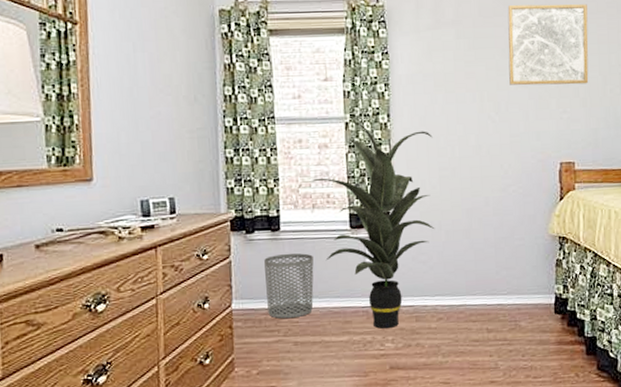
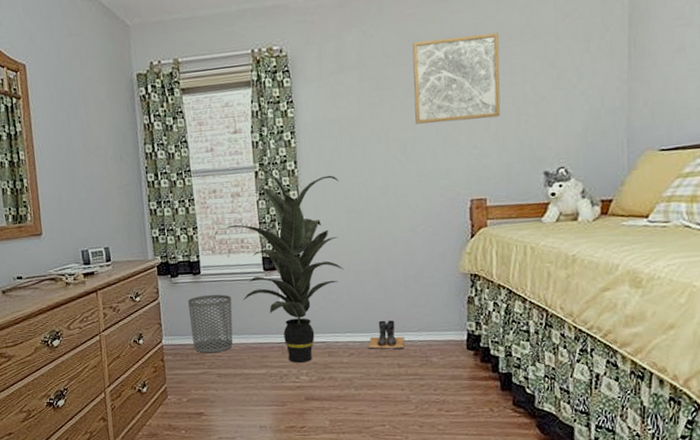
boots: none [456,282,495,314] -> present [367,320,405,349]

